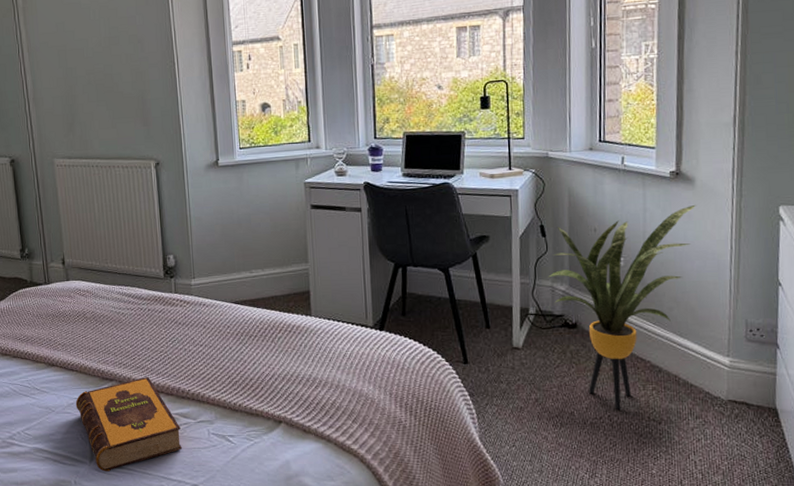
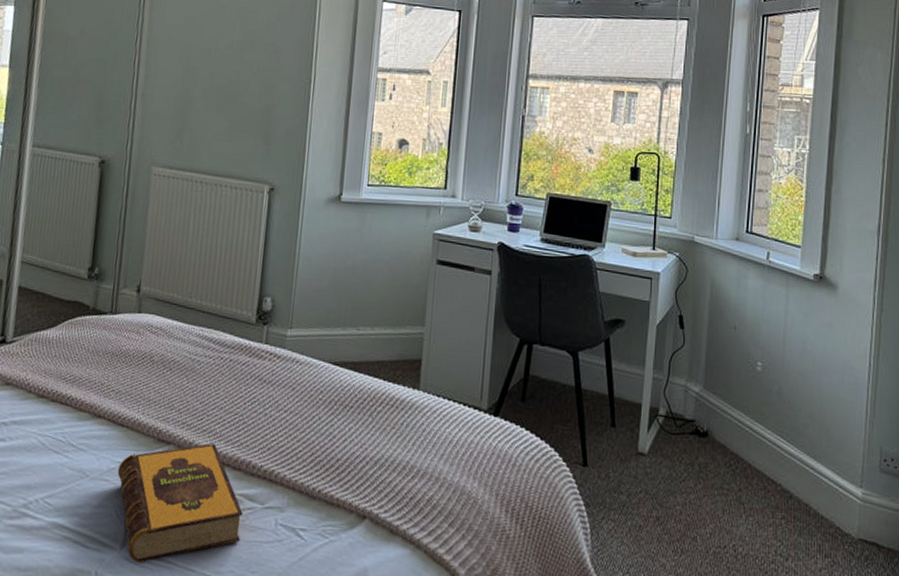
house plant: present [548,204,697,409] -> none [682,313,838,539]

